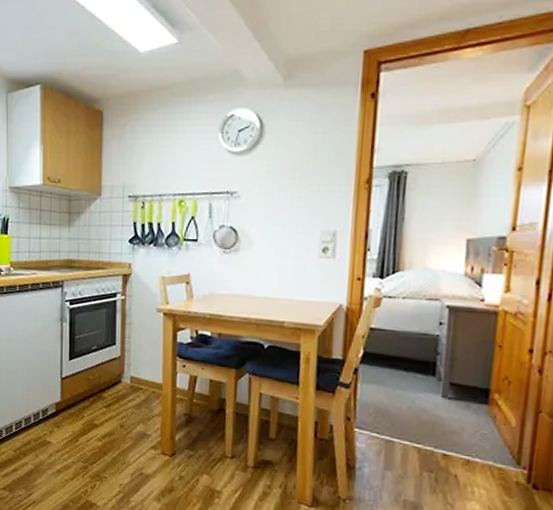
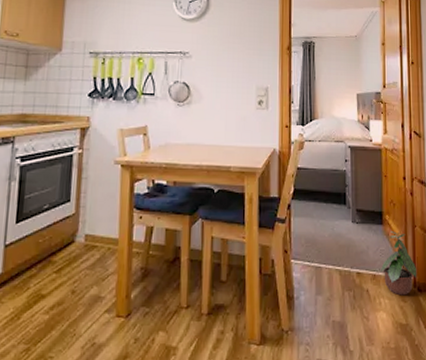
potted plant: none [477,412,536,490] -> present [380,230,417,296]

